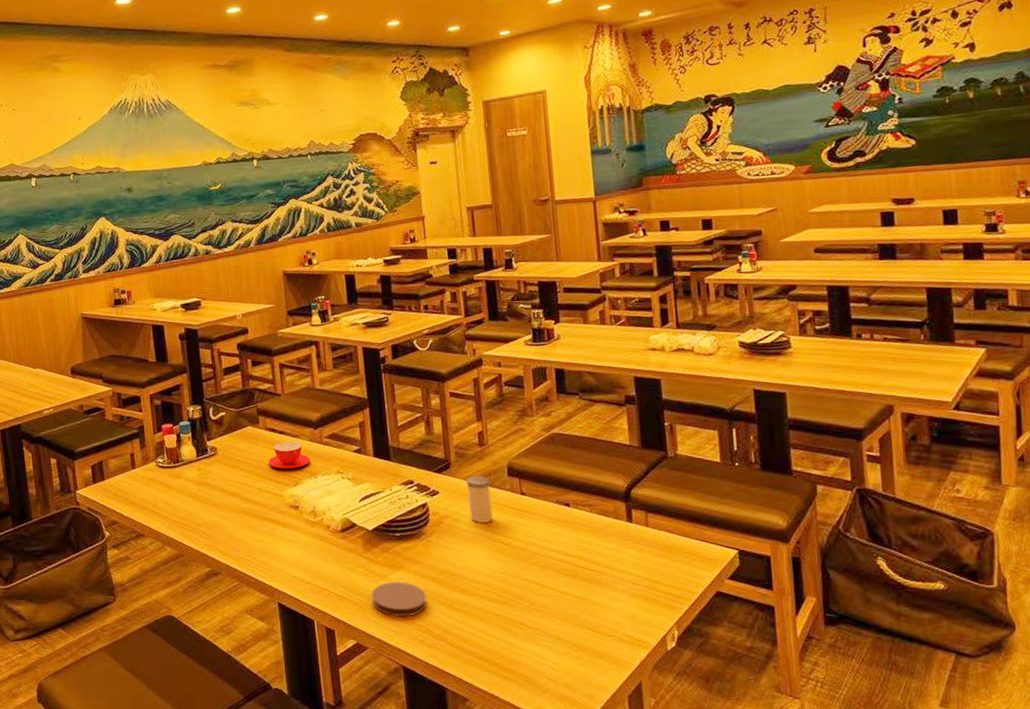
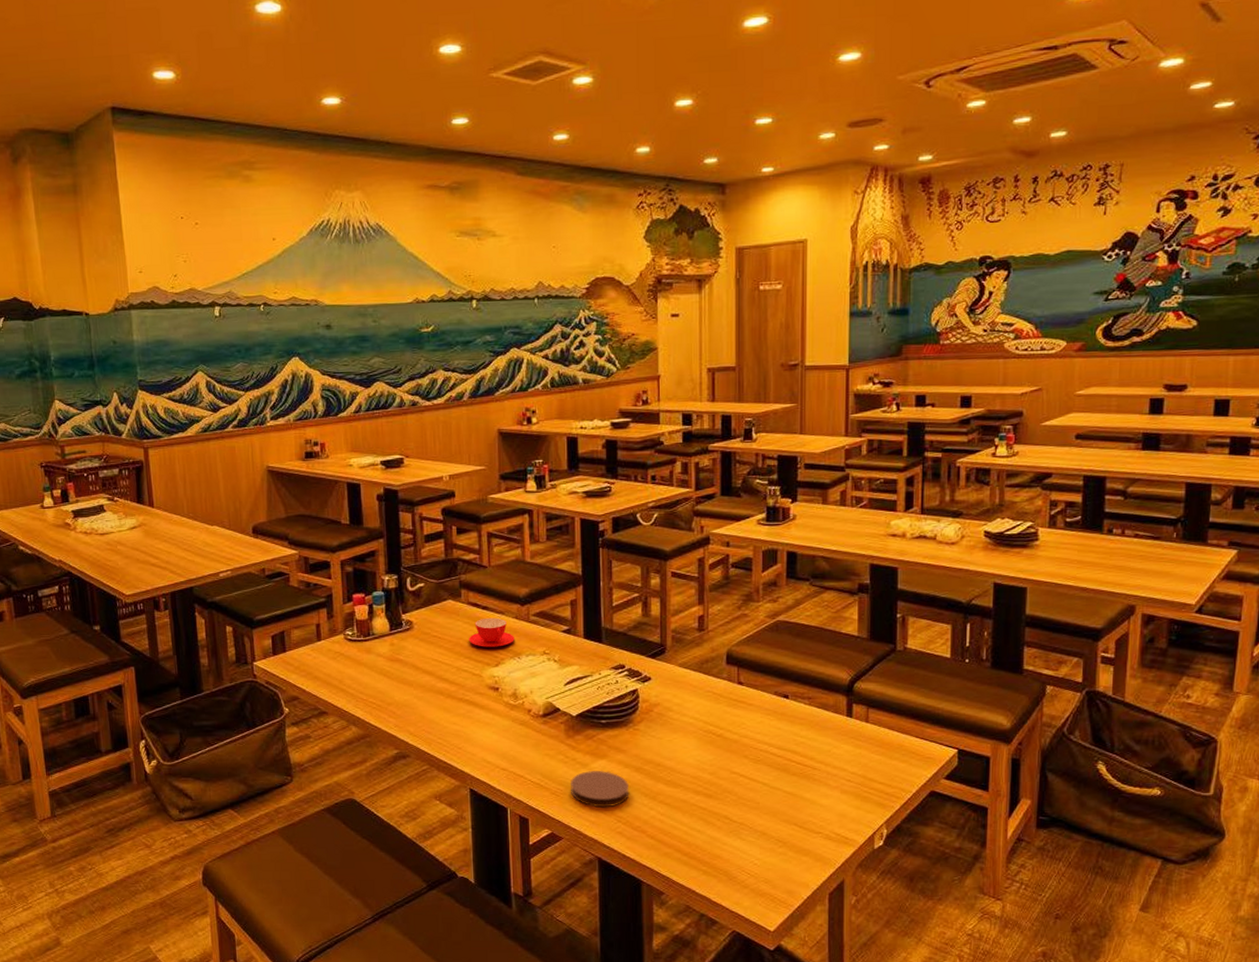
salt shaker: present [465,476,494,523] -> none [681,662,707,712]

